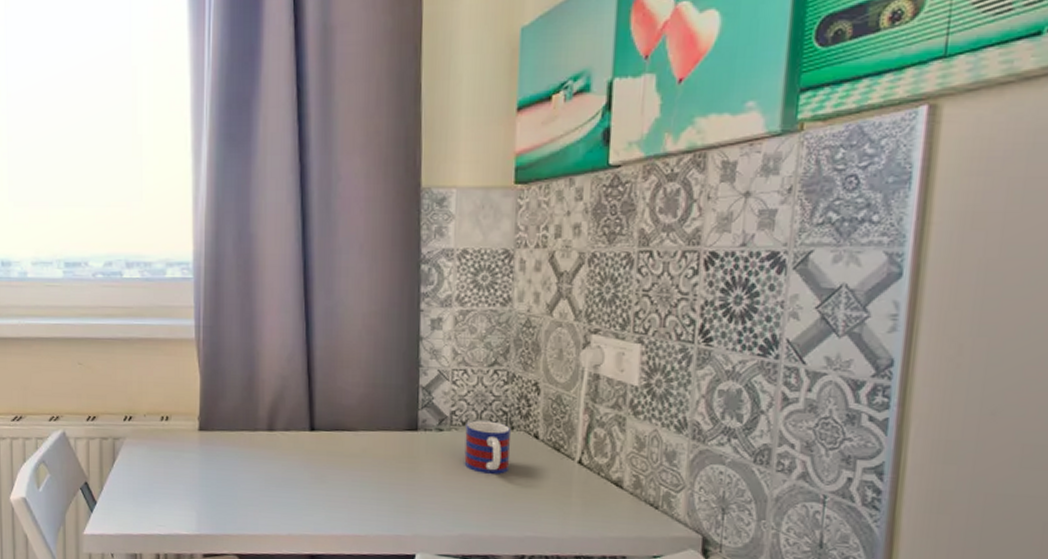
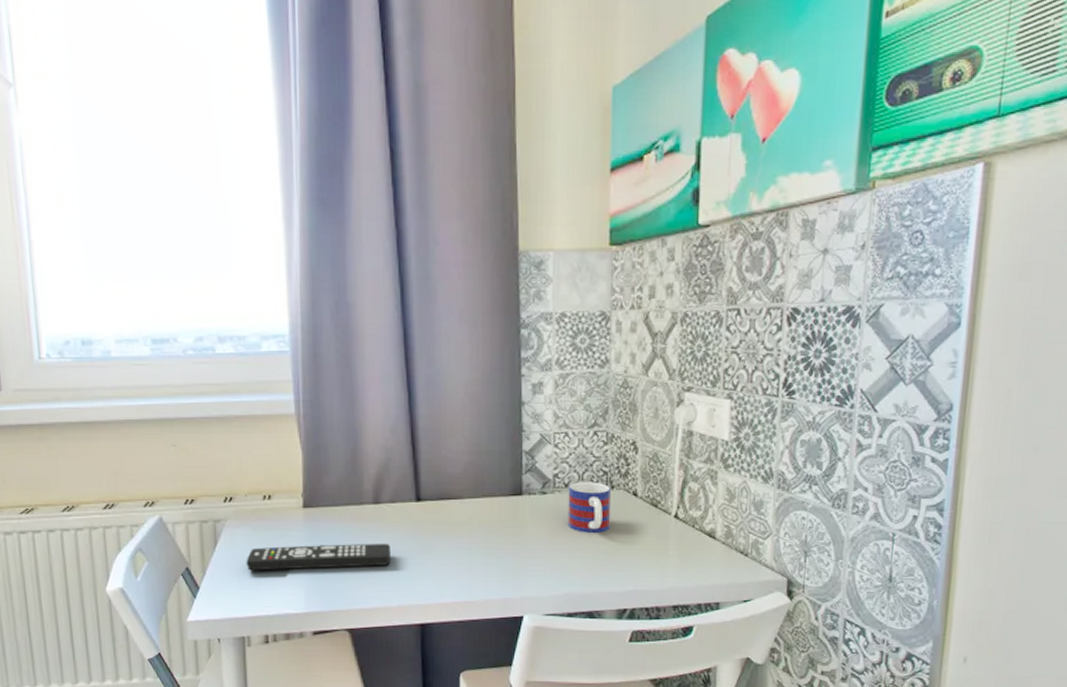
remote control: none [142,467,283,494] -> present [246,543,391,571]

